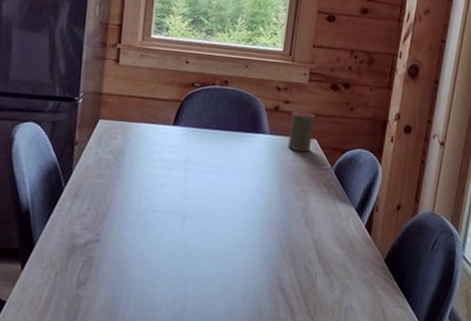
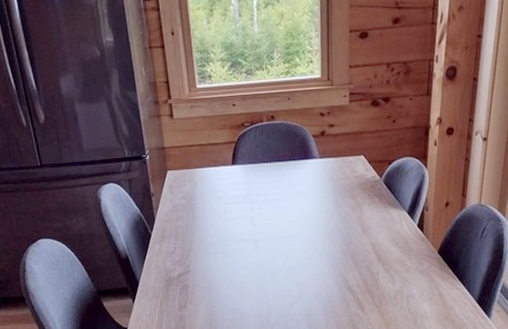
cup: present [288,111,314,152] -> none [337,132,360,169]

